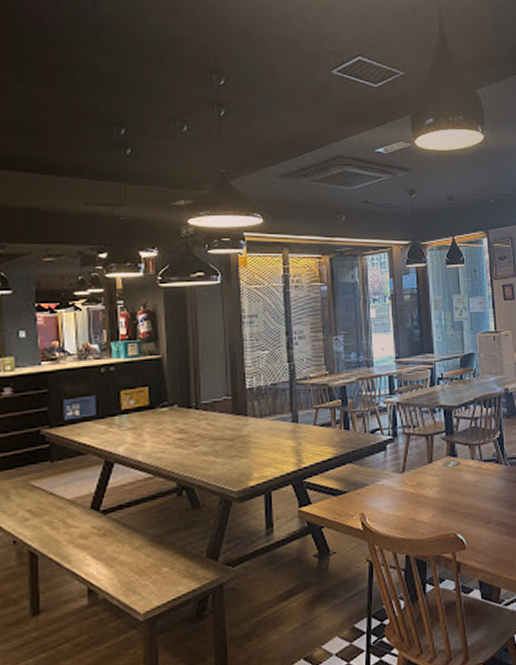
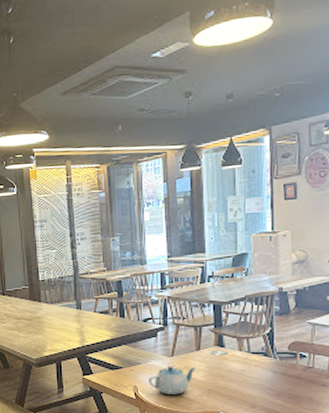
teapot: none [376,483,429,520] -> present [147,366,196,395]

